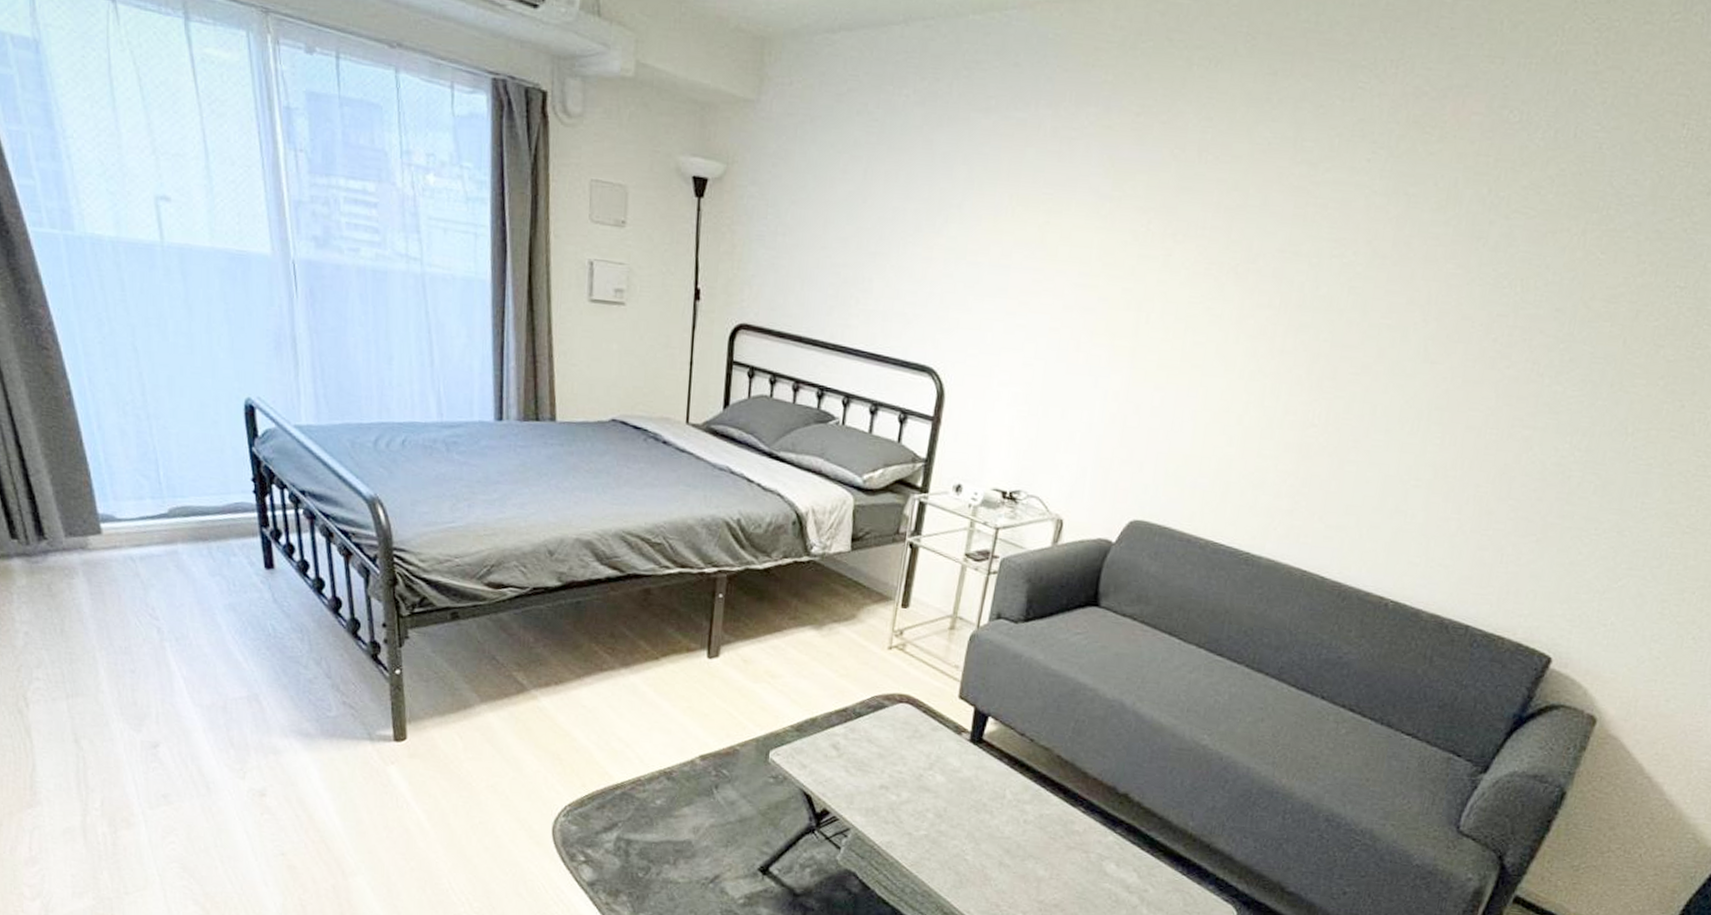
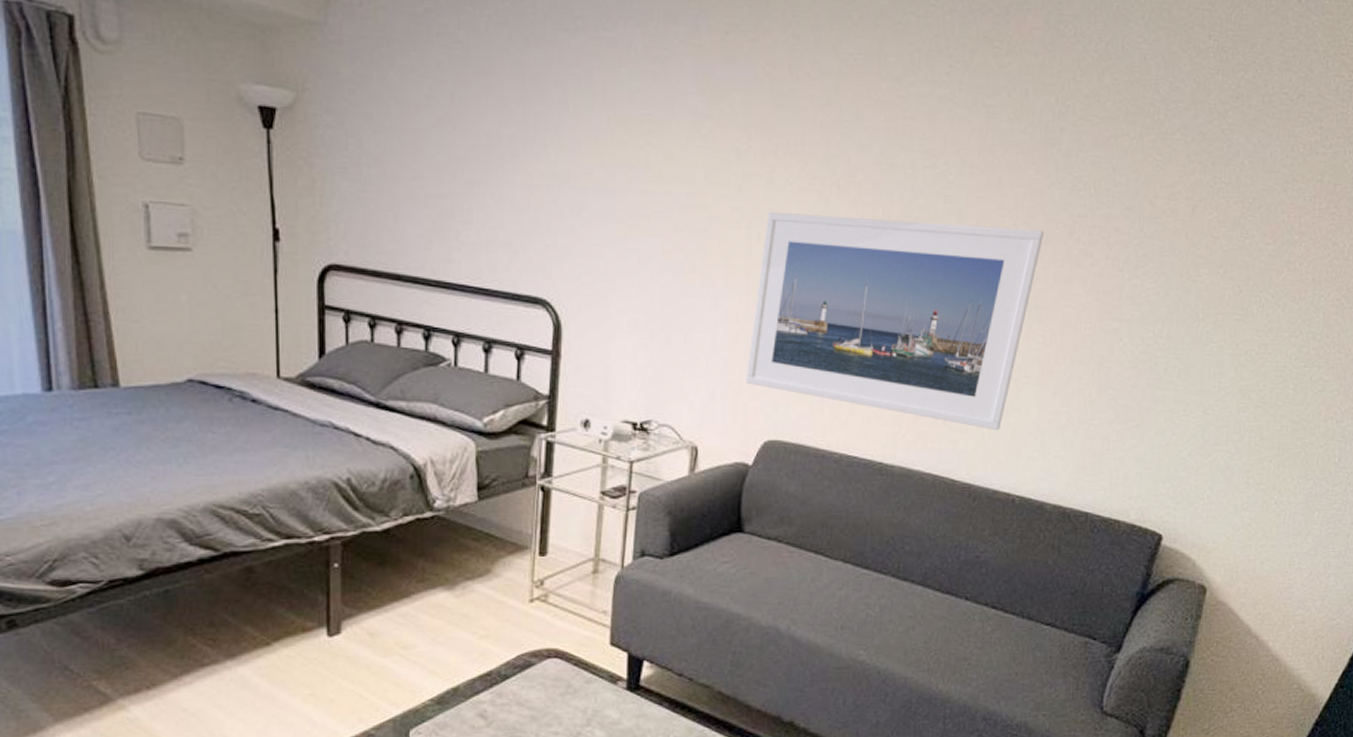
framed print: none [1118,295,1457,532] -> present [745,212,1045,431]

